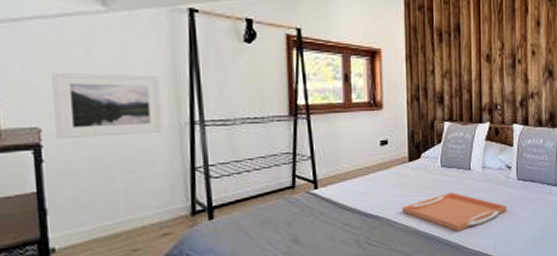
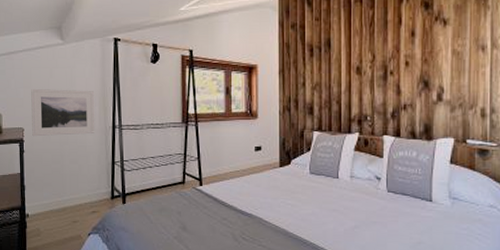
serving tray: present [402,192,508,231] -> none [273,199,376,237]

